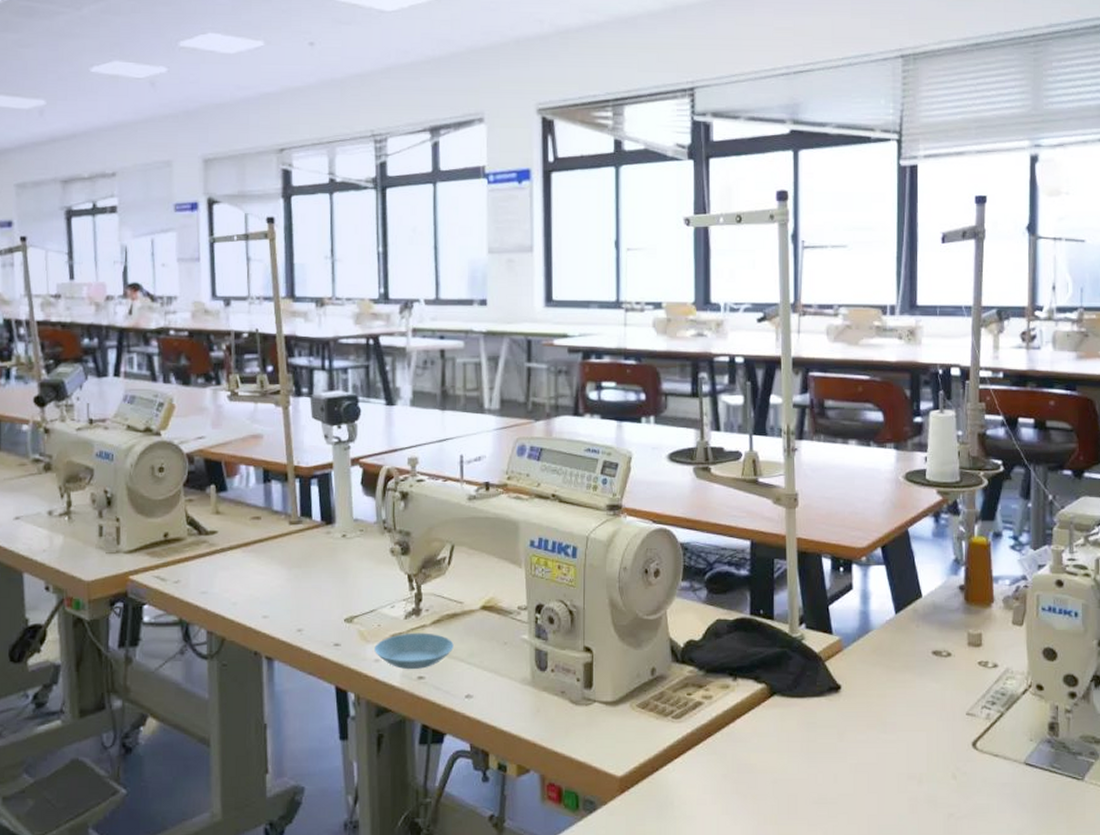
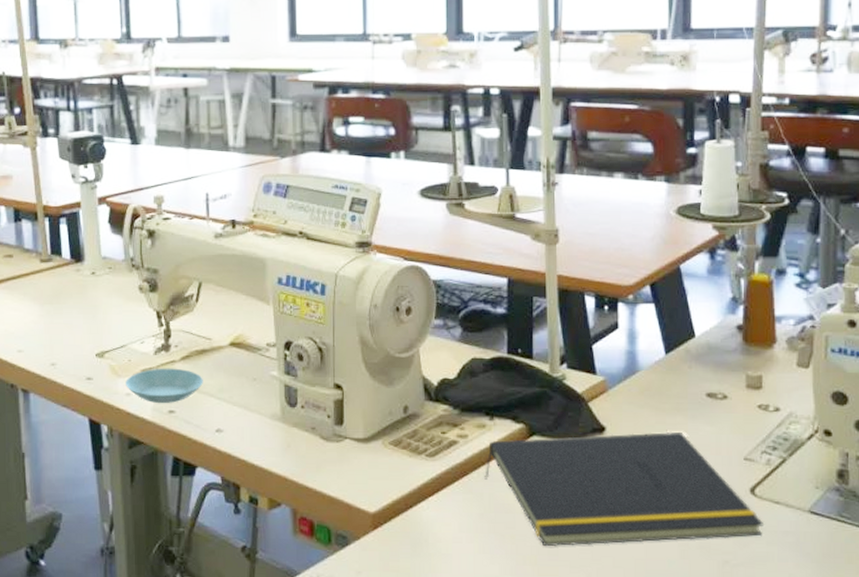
notepad: none [728,688,985,806] -> present [485,431,765,547]

